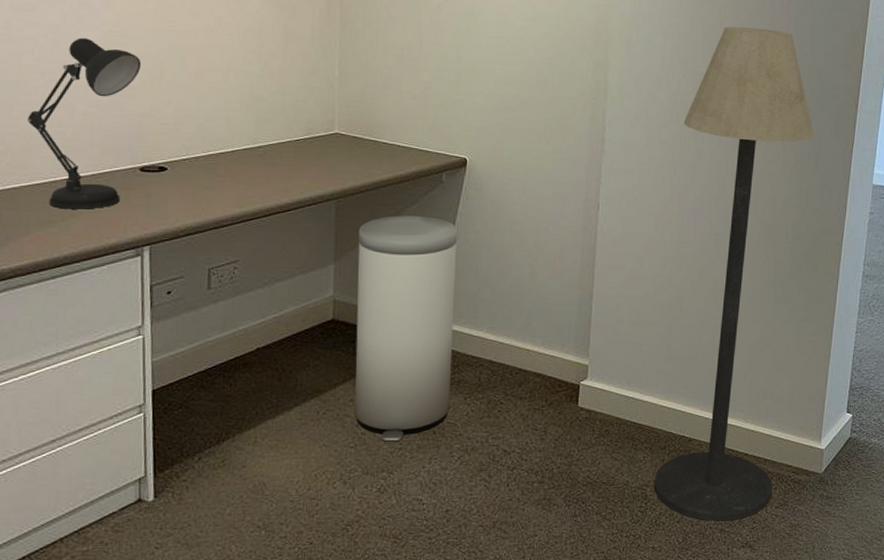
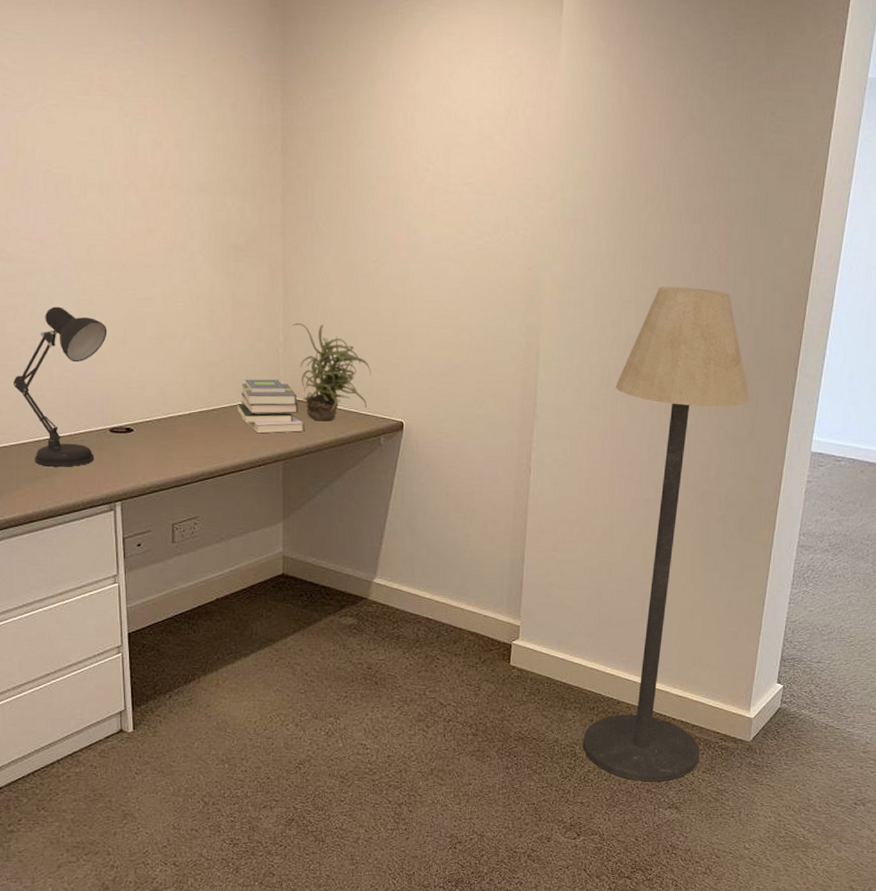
books: none [287,114,360,172] -> present [238,379,304,434]
potted plant: none [350,57,433,158] -> present [293,322,371,422]
pedal bin: present [354,216,458,442] -> none [304,477,396,690]

